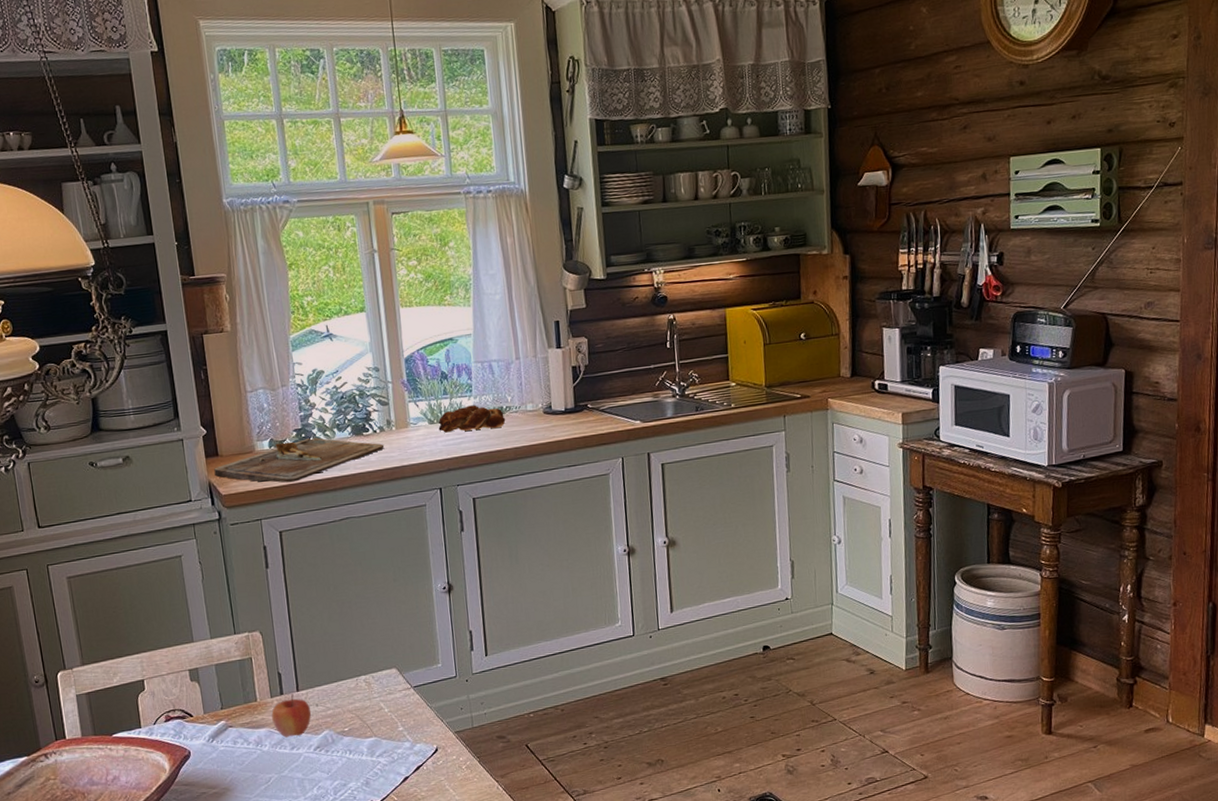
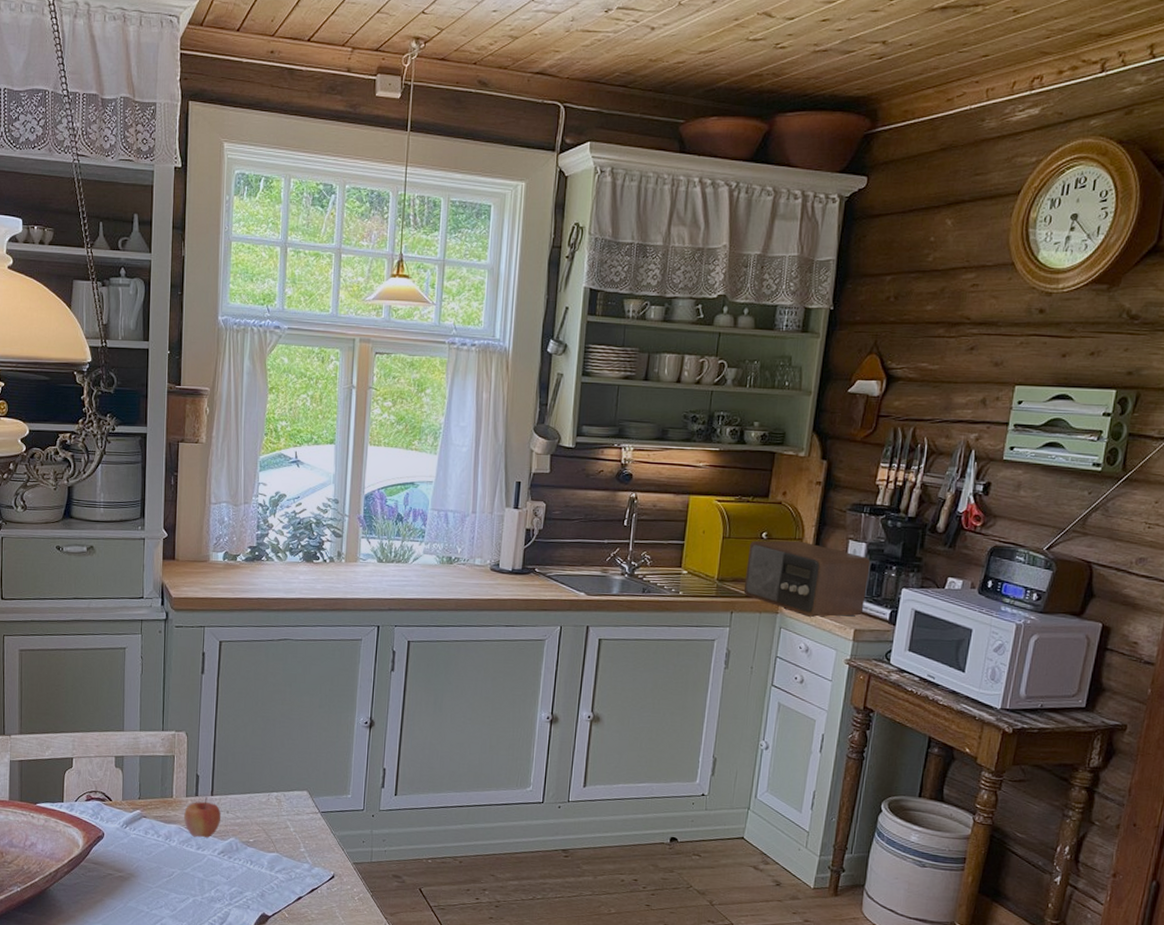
cutting board: present [214,437,385,483] -> none [169,557,332,597]
bread loaf: present [438,405,506,433] -> none [386,550,453,577]
radio: none [790,336,907,408] -> present [743,540,871,617]

